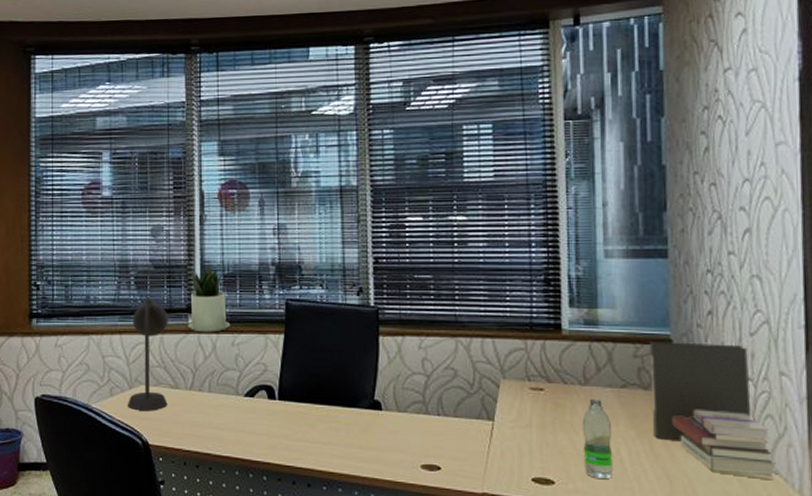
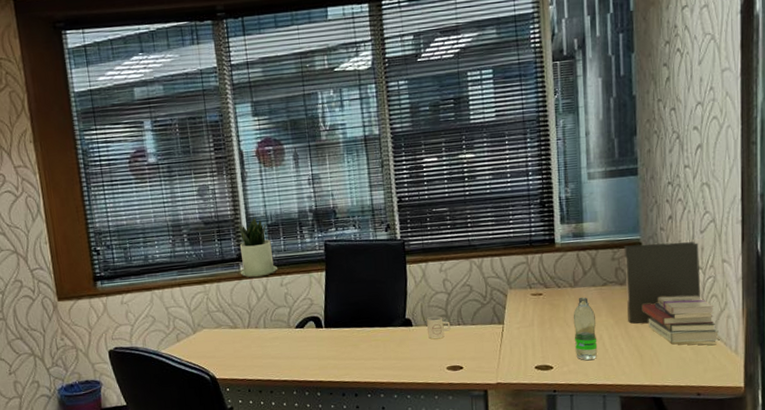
desk lamp: present [127,296,168,411] -> none [189,250,229,351]
mug: none [399,401,428,429] -> present [426,316,451,340]

